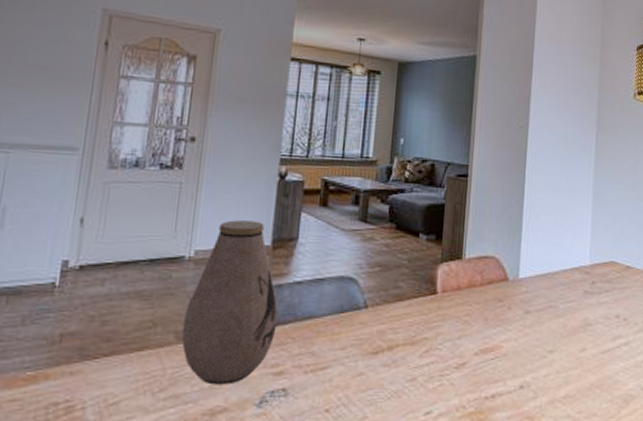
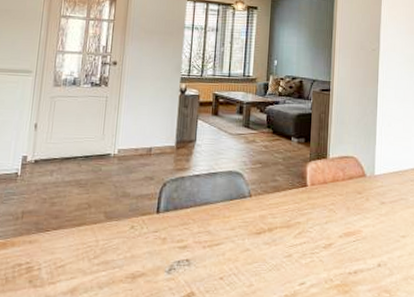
vase: present [181,220,278,385] -> none [109,126,182,255]

